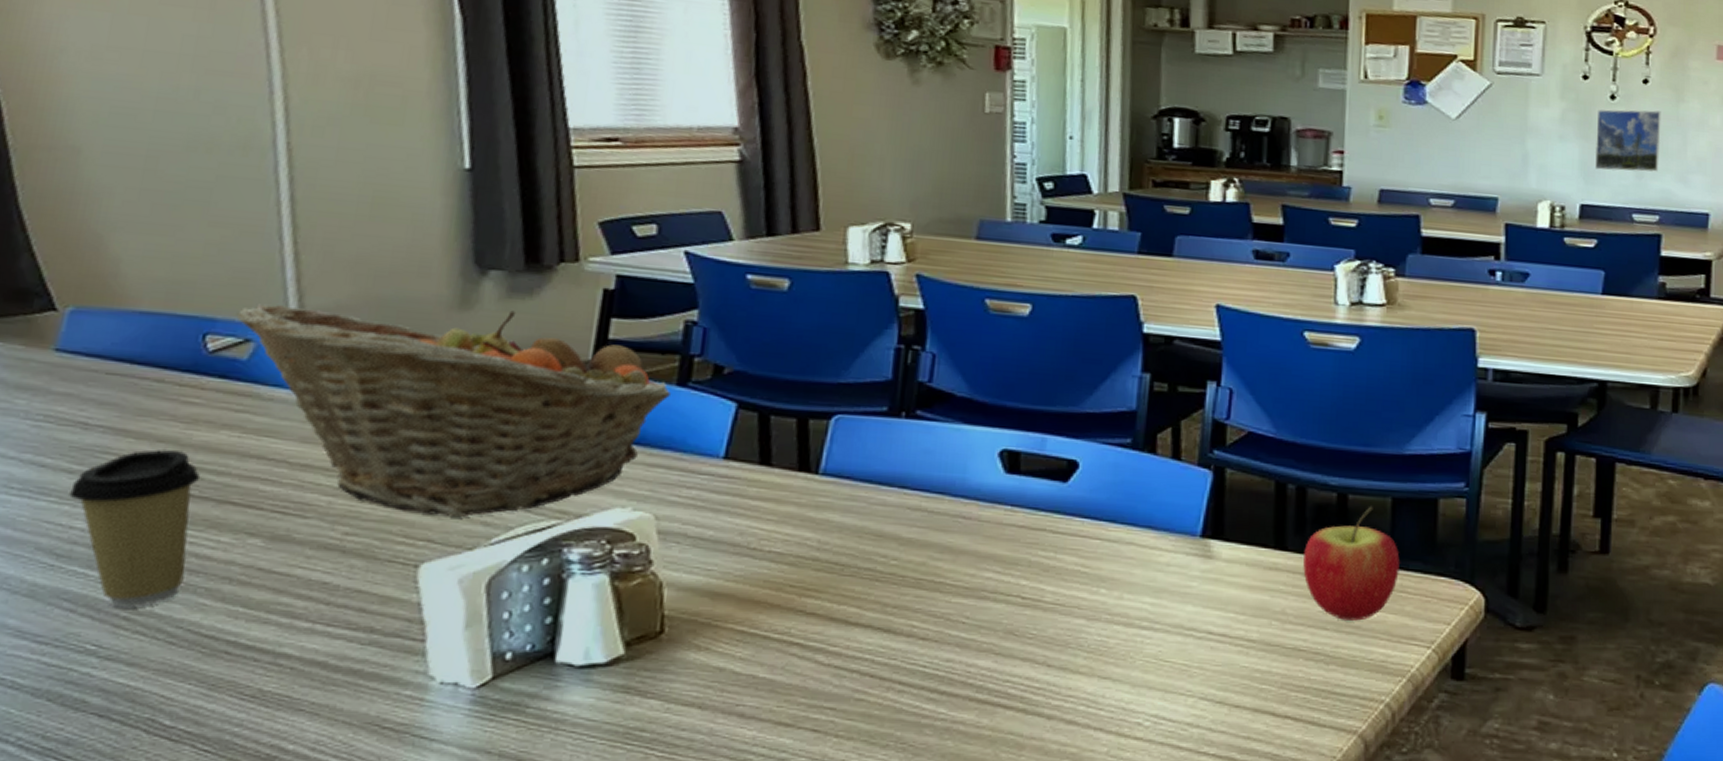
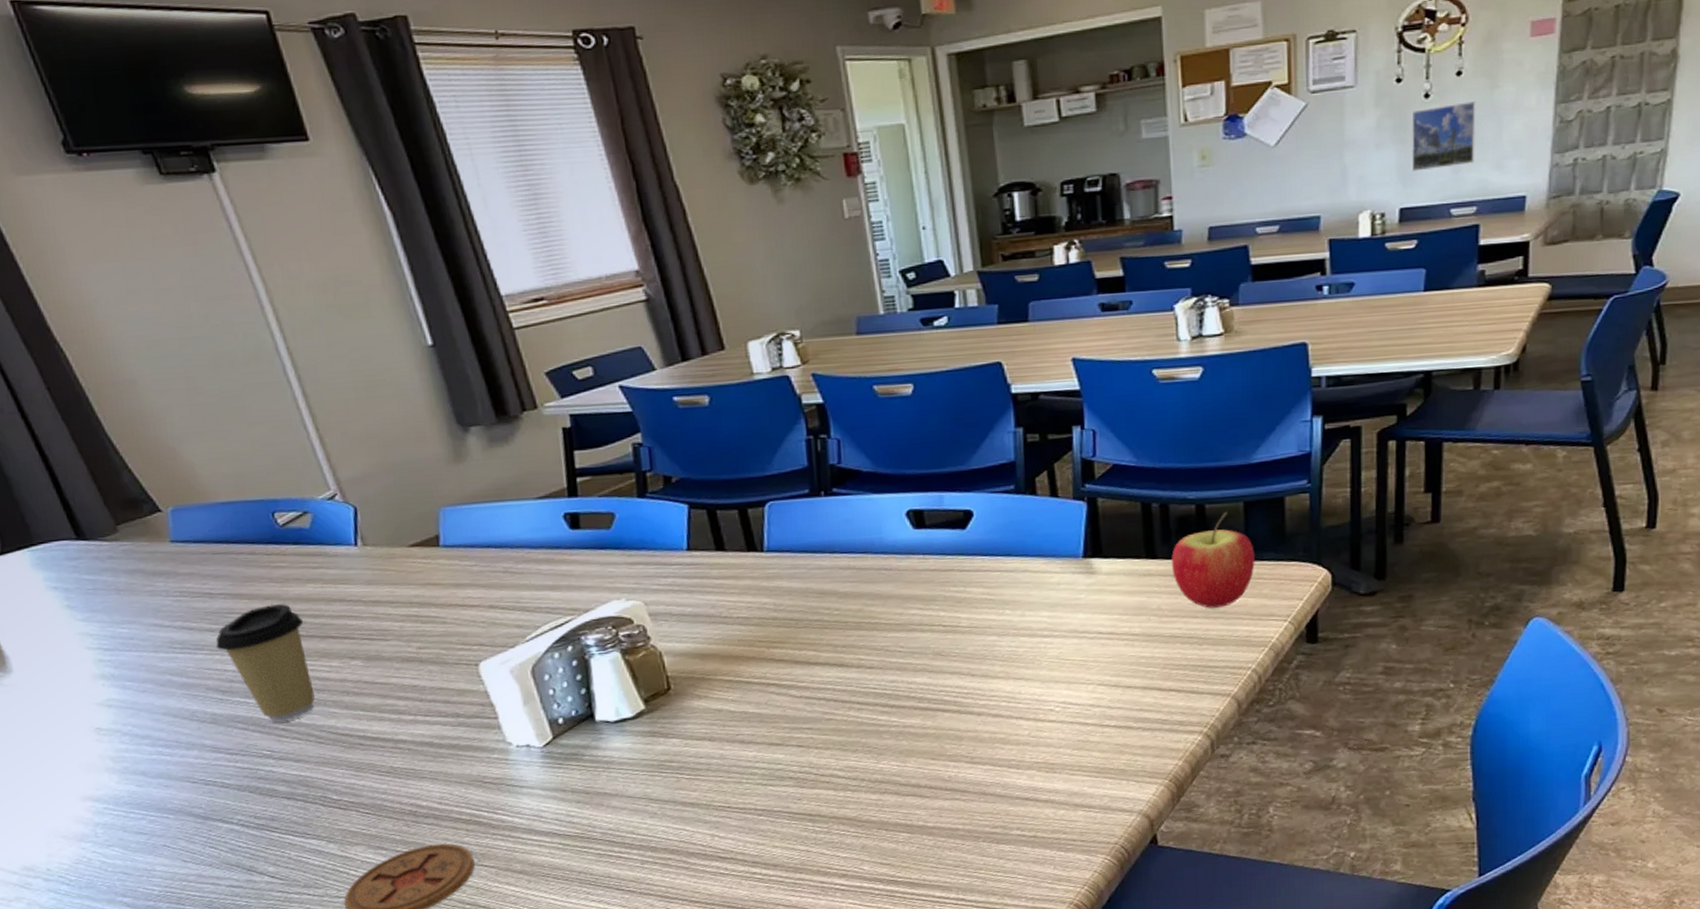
fruit basket: present [236,304,672,518] -> none [291,457,635,626]

